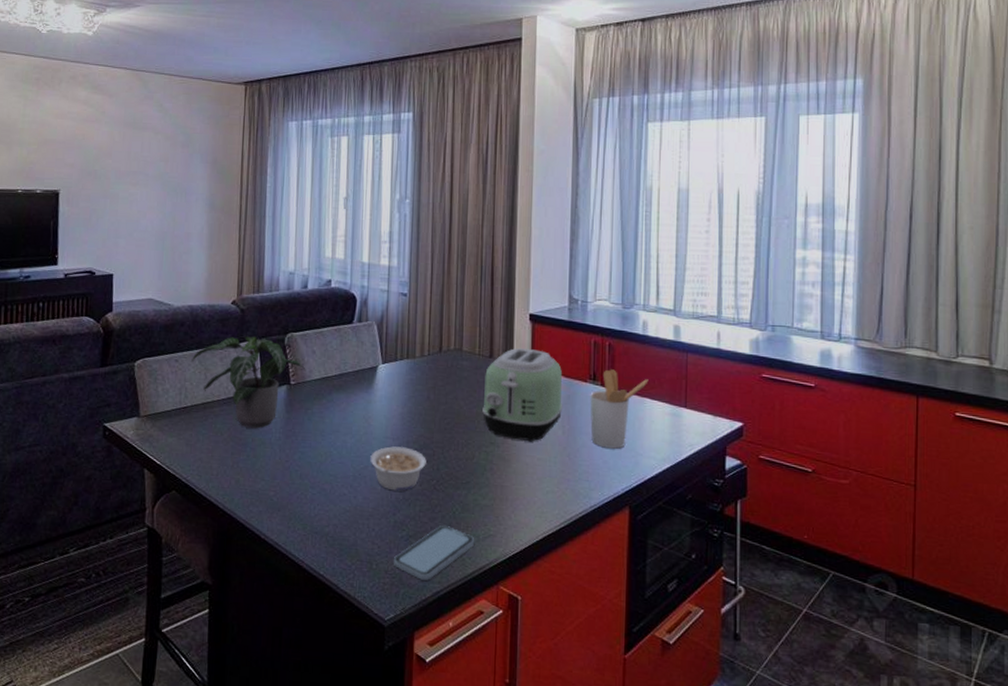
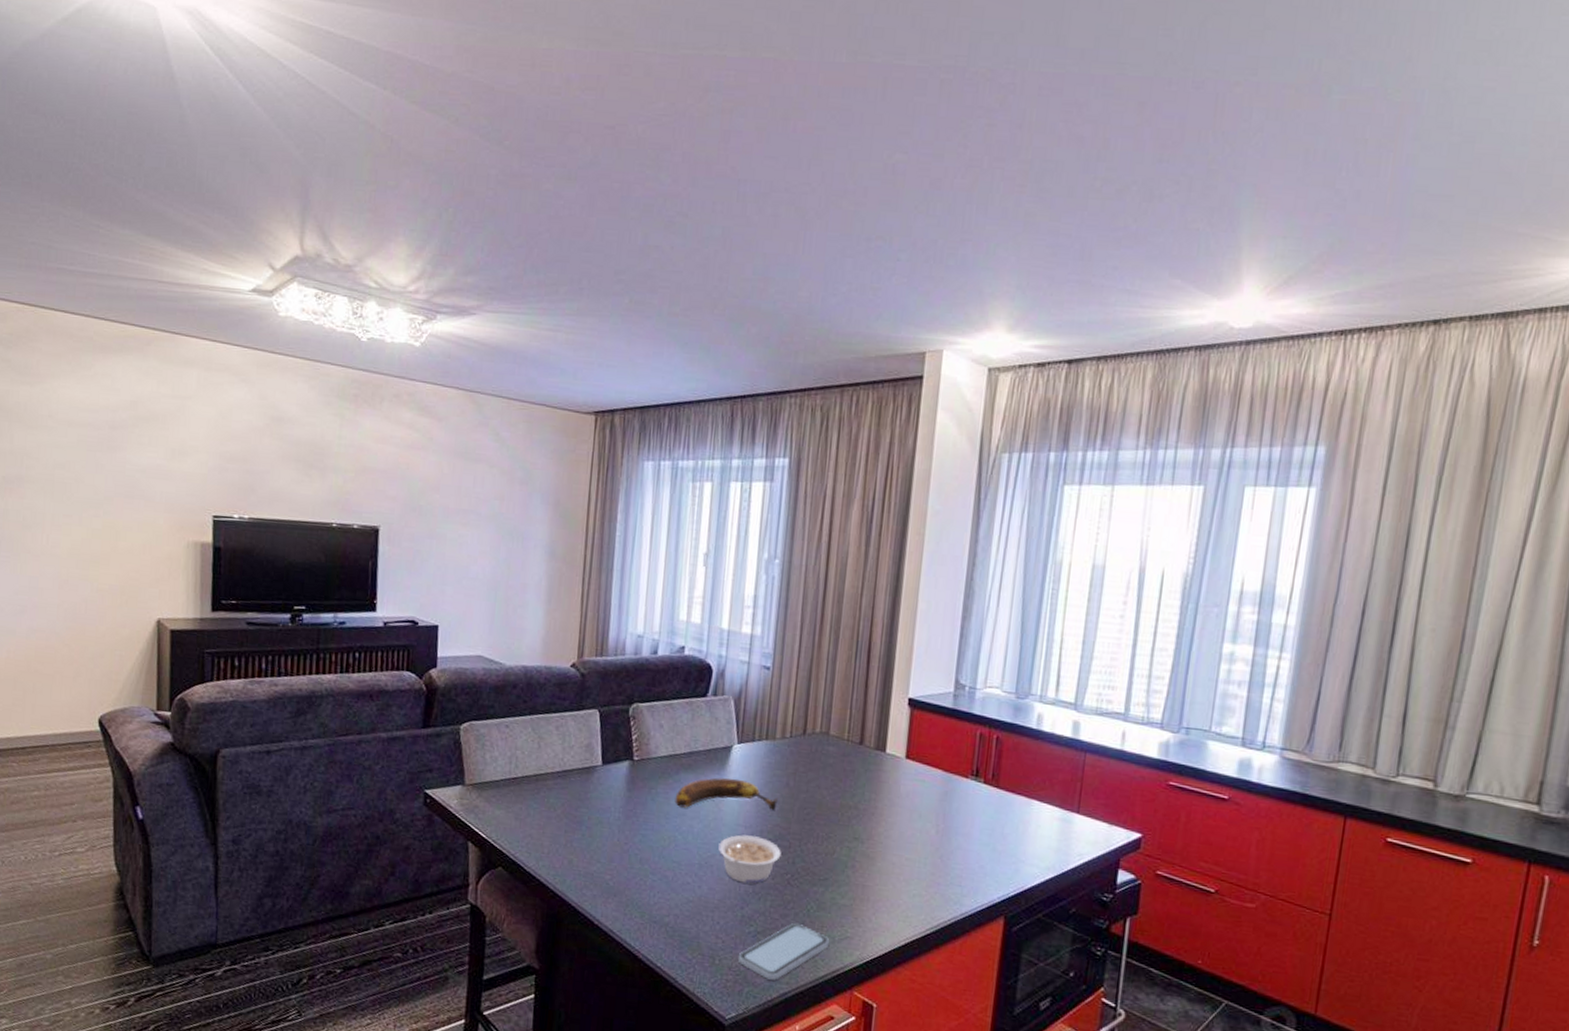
potted plant: present [192,336,306,429] -> none [524,703,652,806]
banana: none [329,395,421,425] -> present [675,777,778,810]
toaster: present [482,348,563,442] -> none [847,735,941,840]
utensil holder: present [590,369,649,449] -> none [968,765,1039,854]

